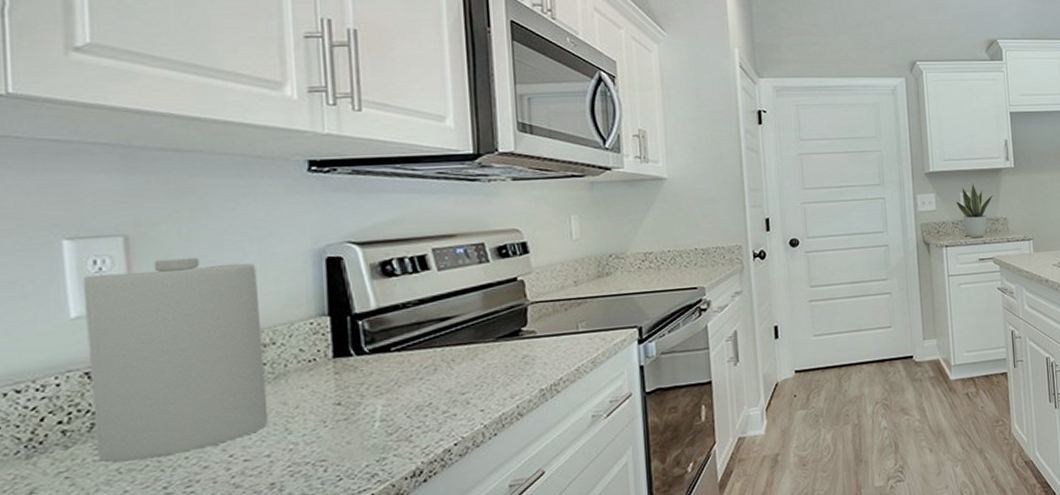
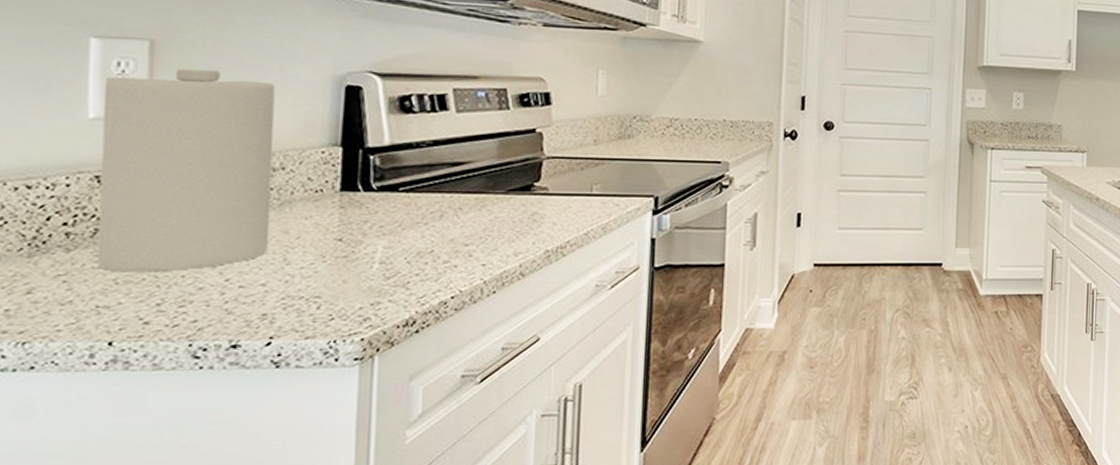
potted plant: present [956,183,993,238] -> none [1007,83,1049,143]

